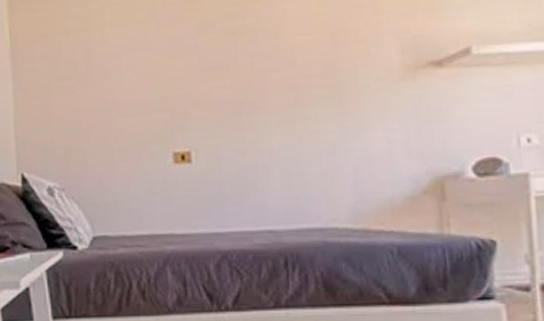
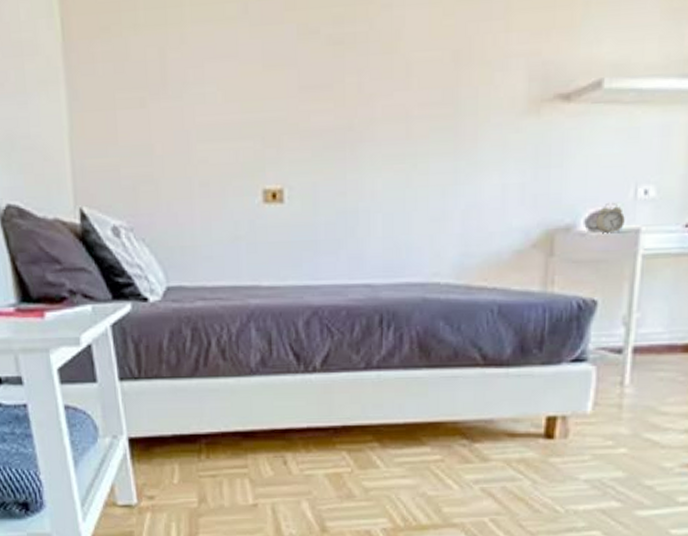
alarm clock: none [482,150,512,179] -> present [595,202,625,234]

